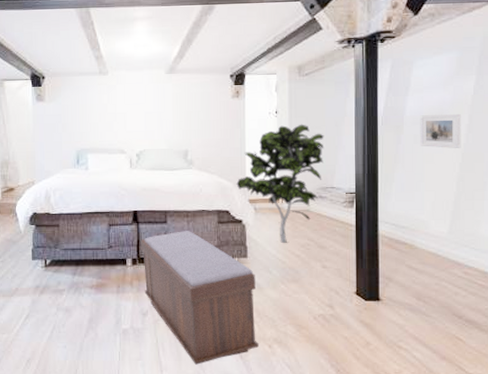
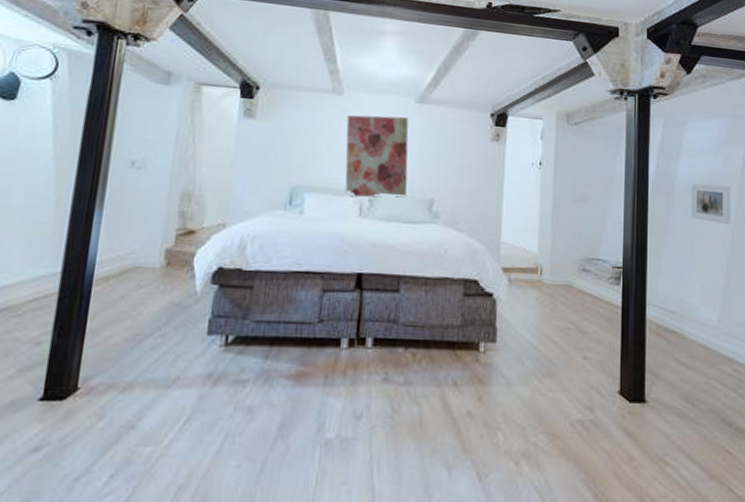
wall art: none [113,86,166,154] -> present [345,115,409,198]
bench: present [141,231,259,365] -> none [361,303,504,491]
indoor plant: present [236,124,324,243] -> none [489,180,592,325]

